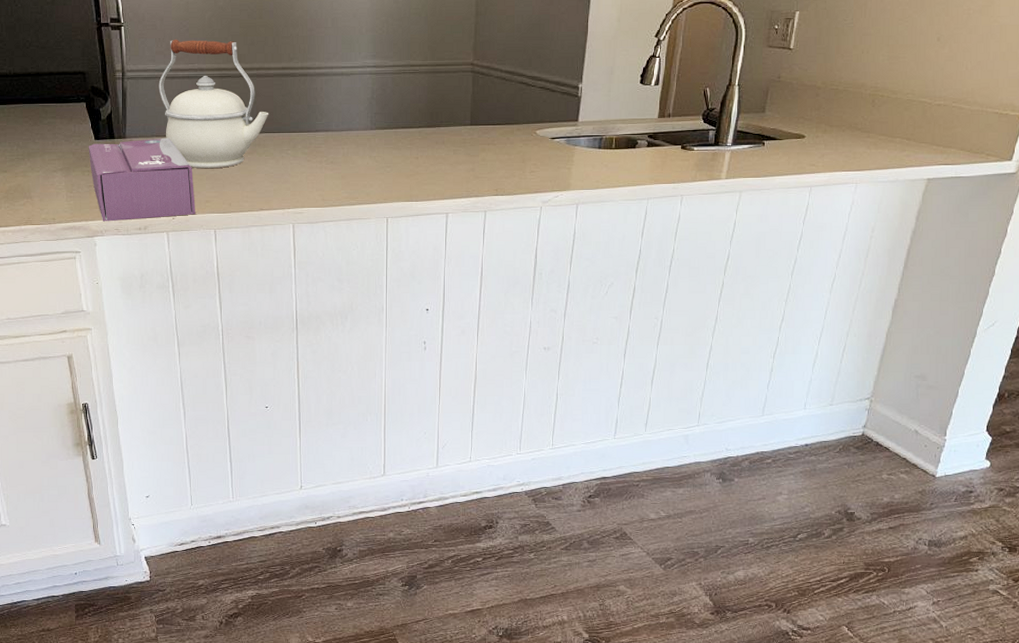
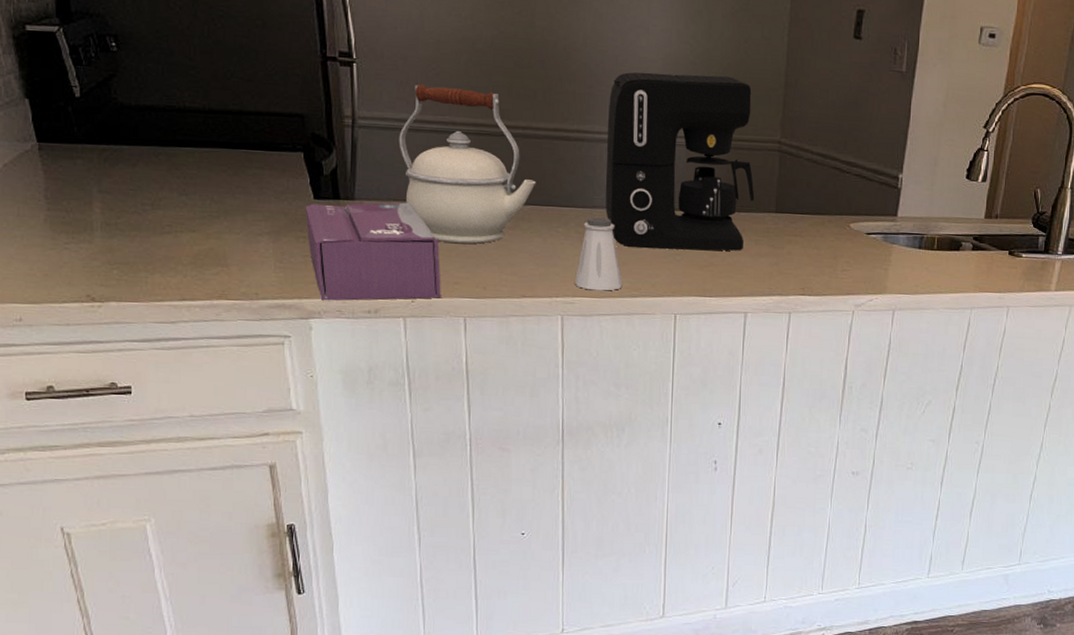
saltshaker: none [302,139,342,201] -> present [574,217,623,291]
coffee maker: none [325,11,452,163] -> present [605,72,755,251]

